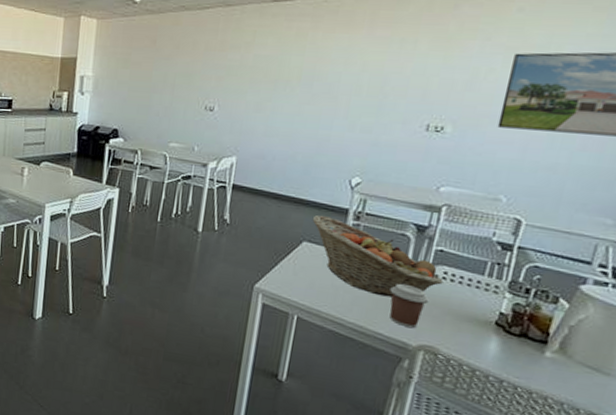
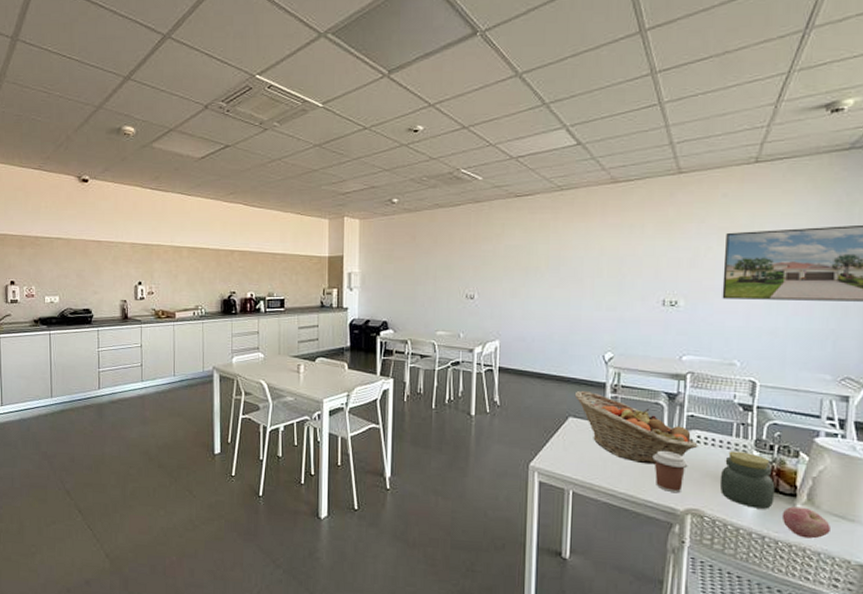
jar: none [460,290,525,353] -> present [719,451,775,509]
apple: none [526,353,581,389] -> present [781,506,830,539]

